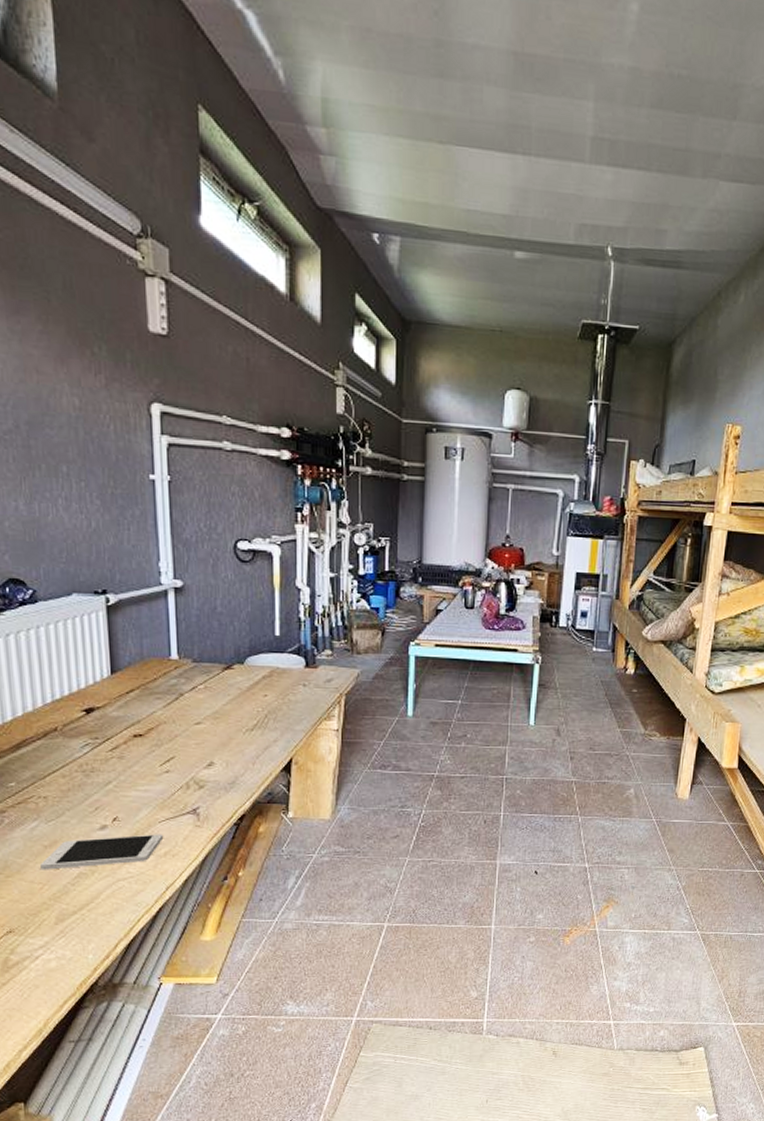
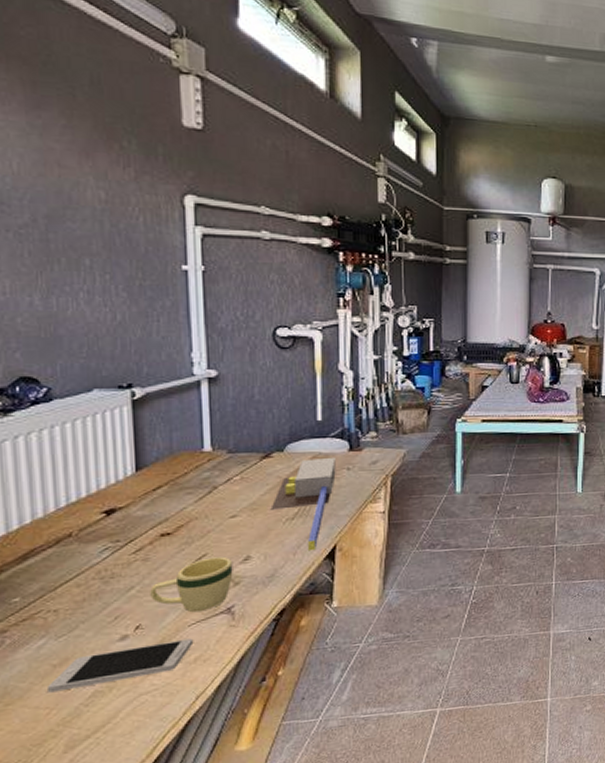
mug: none [125,760,198,810] -> present [150,556,233,613]
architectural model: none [232,672,293,762] -> present [270,457,336,551]

